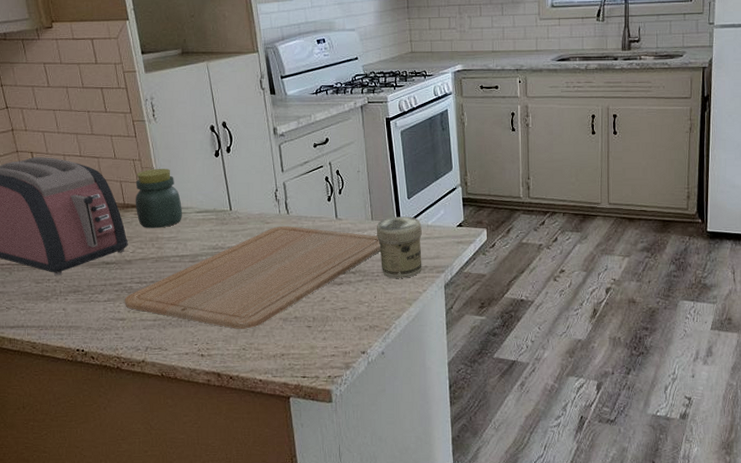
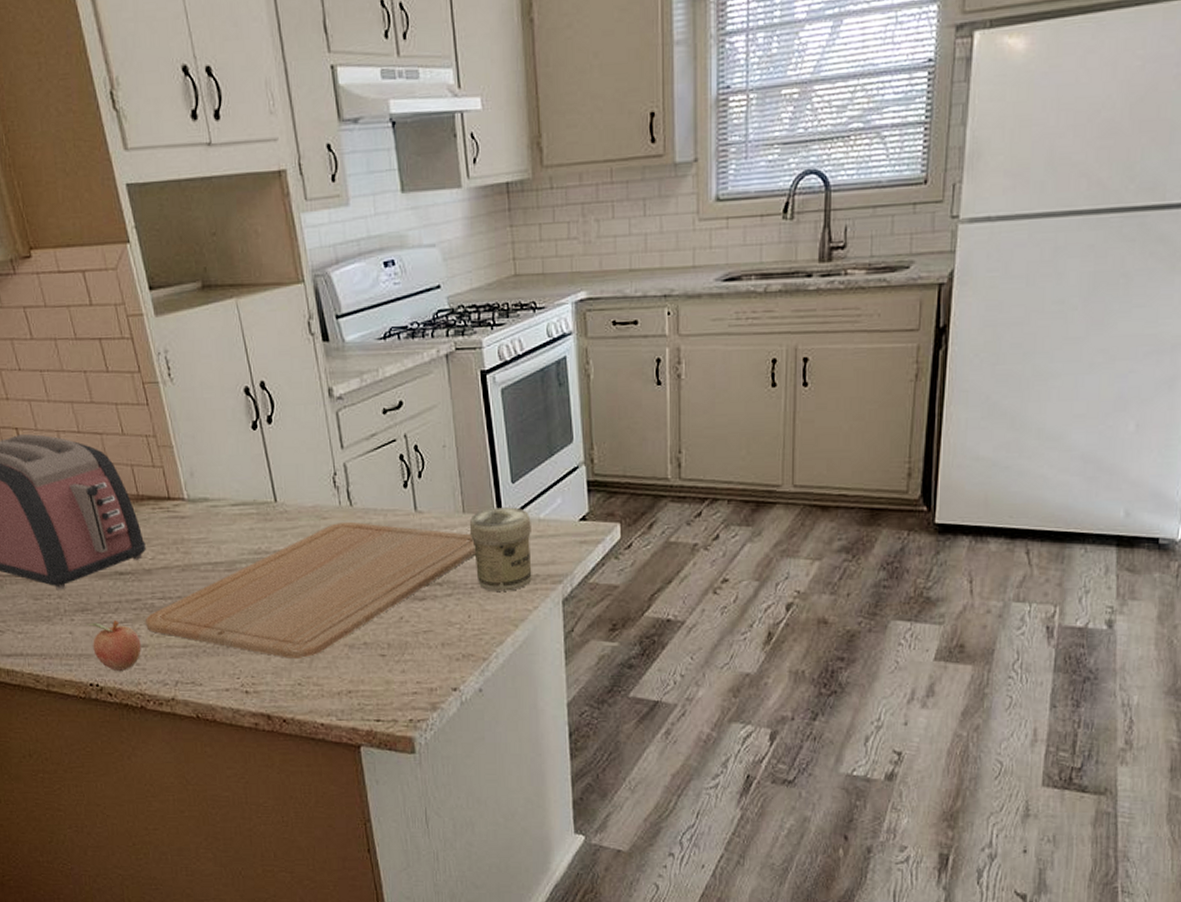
fruit: none [77,299,120,339] -> present [86,619,141,671]
jar: present [135,169,182,228] -> none [151,447,213,527]

